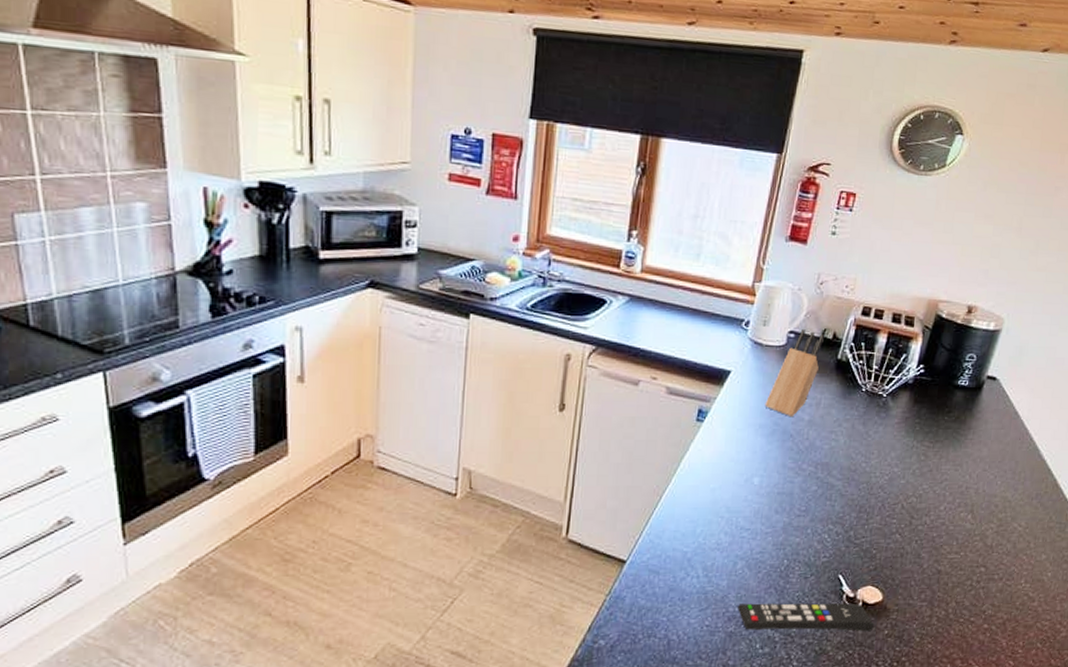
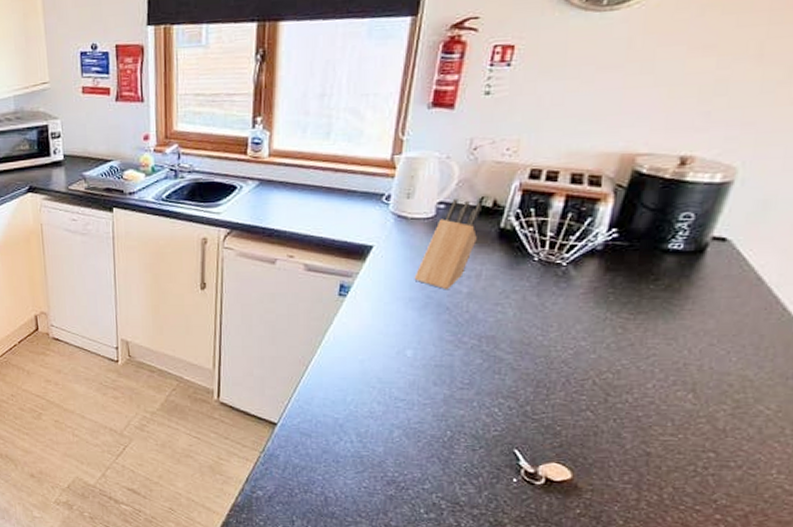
remote control: present [737,603,875,632] -> none [396,470,564,509]

